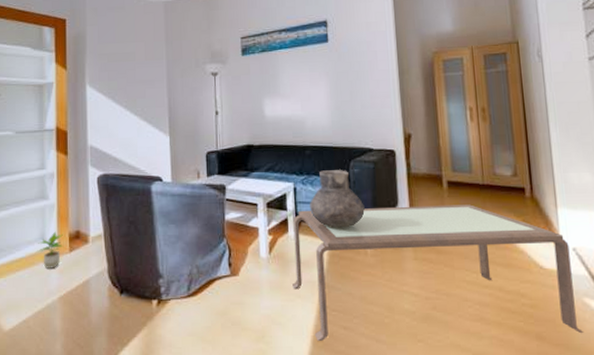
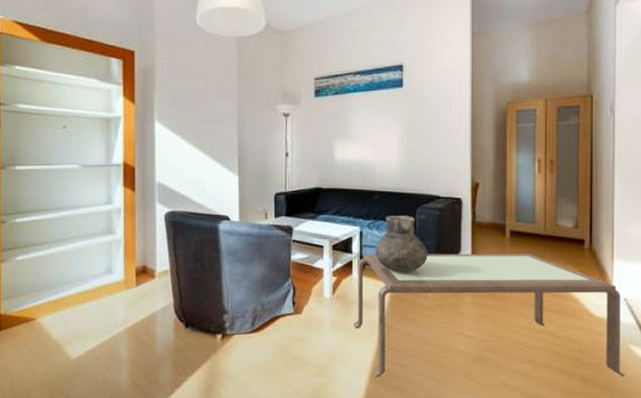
potted plant: present [36,231,63,269] -> none [102,265,129,301]

